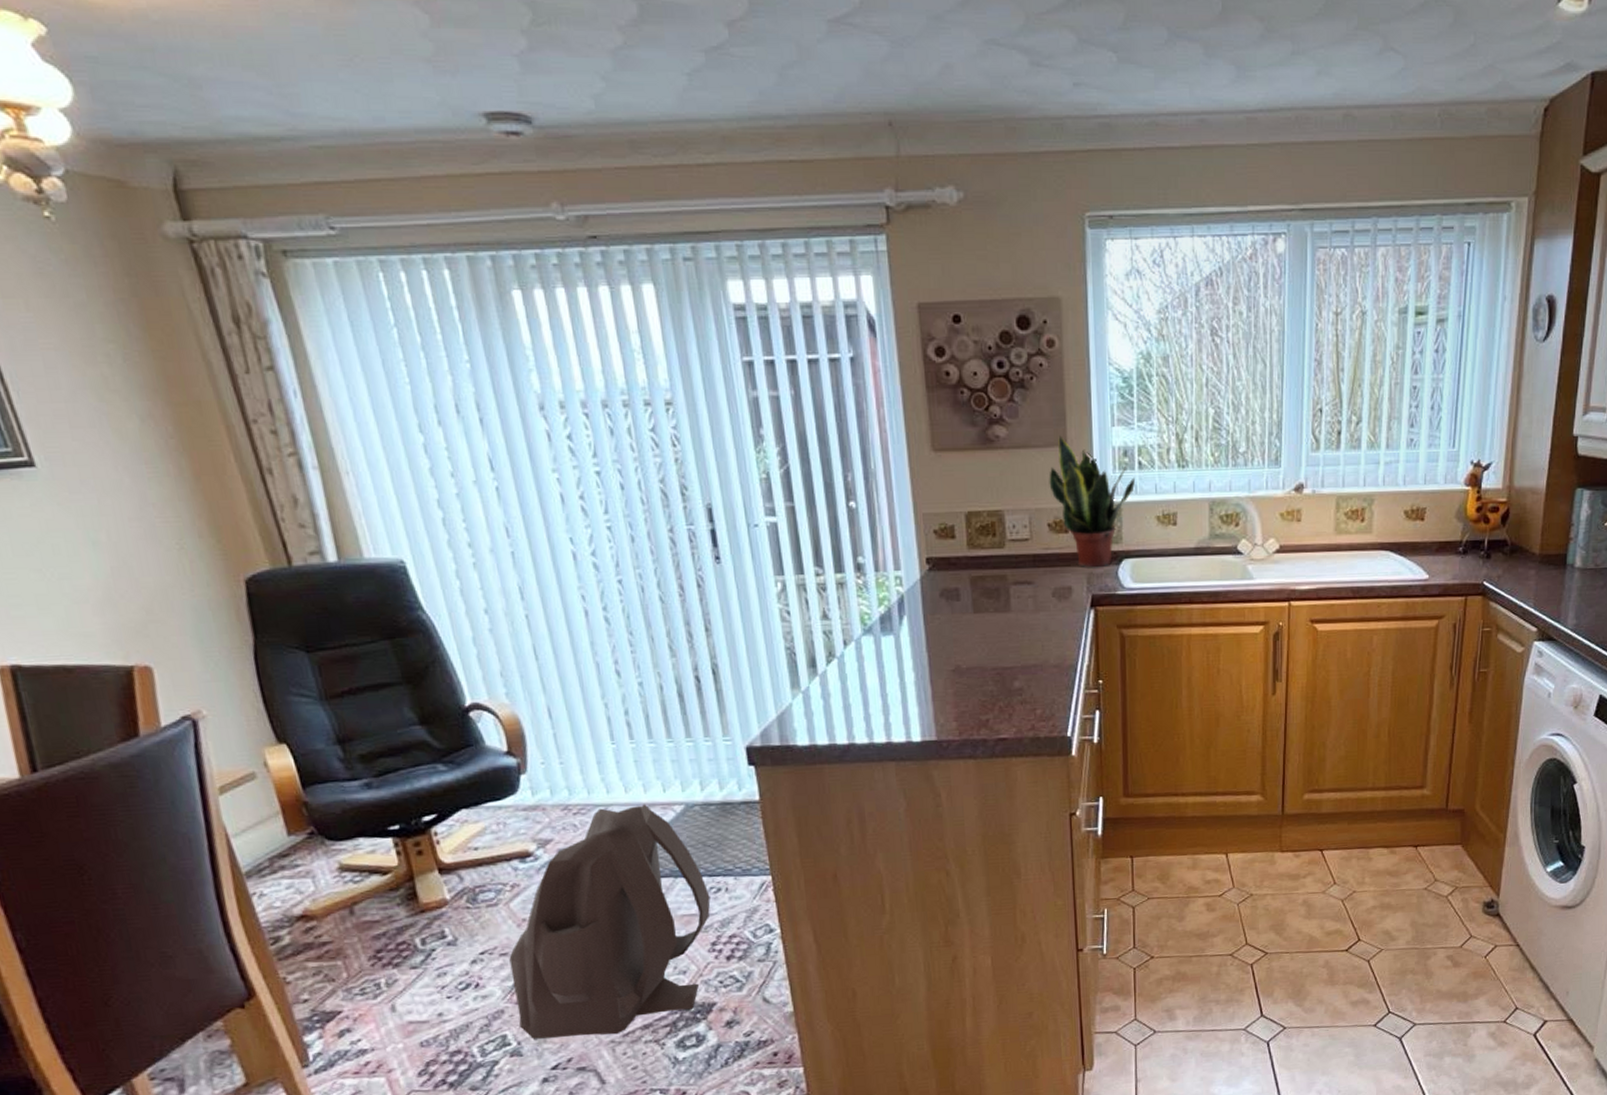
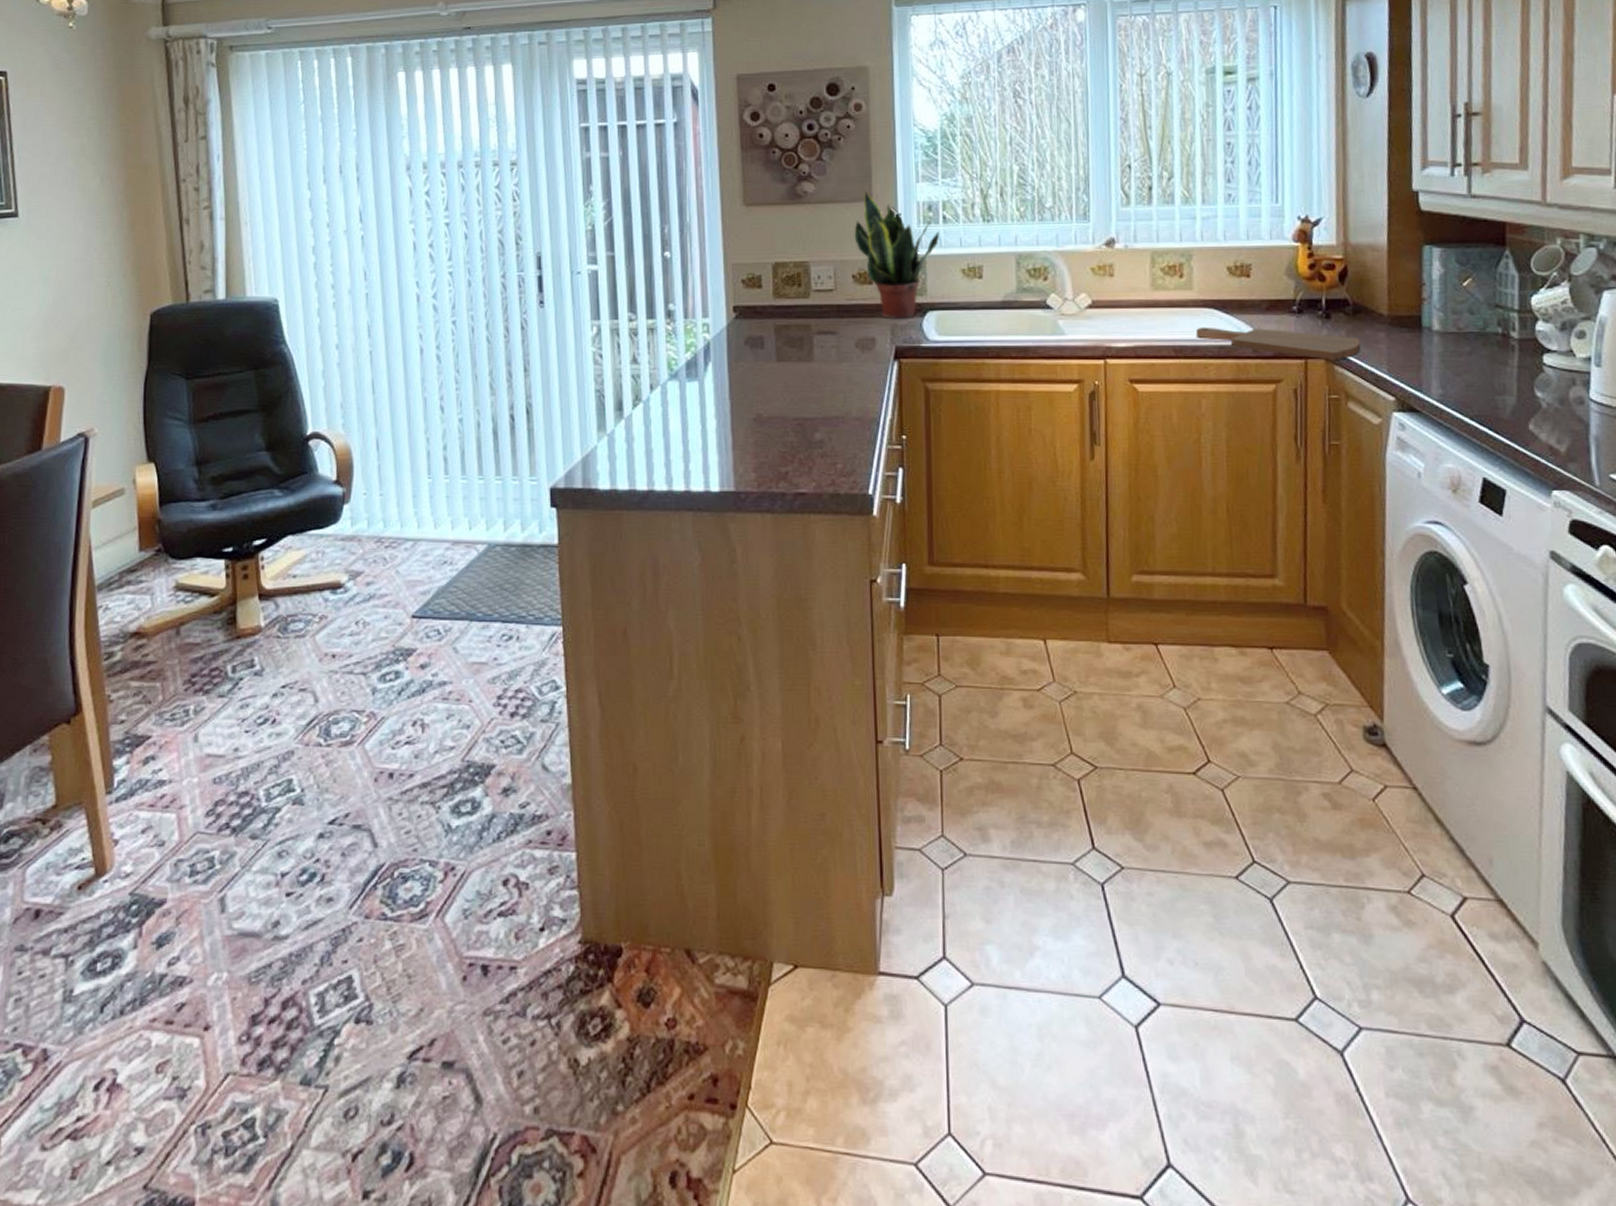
backpack: present [509,804,711,1039] -> none [306,541,501,791]
cutting board: none [1373,568,1513,597] -> present [1196,327,1361,360]

